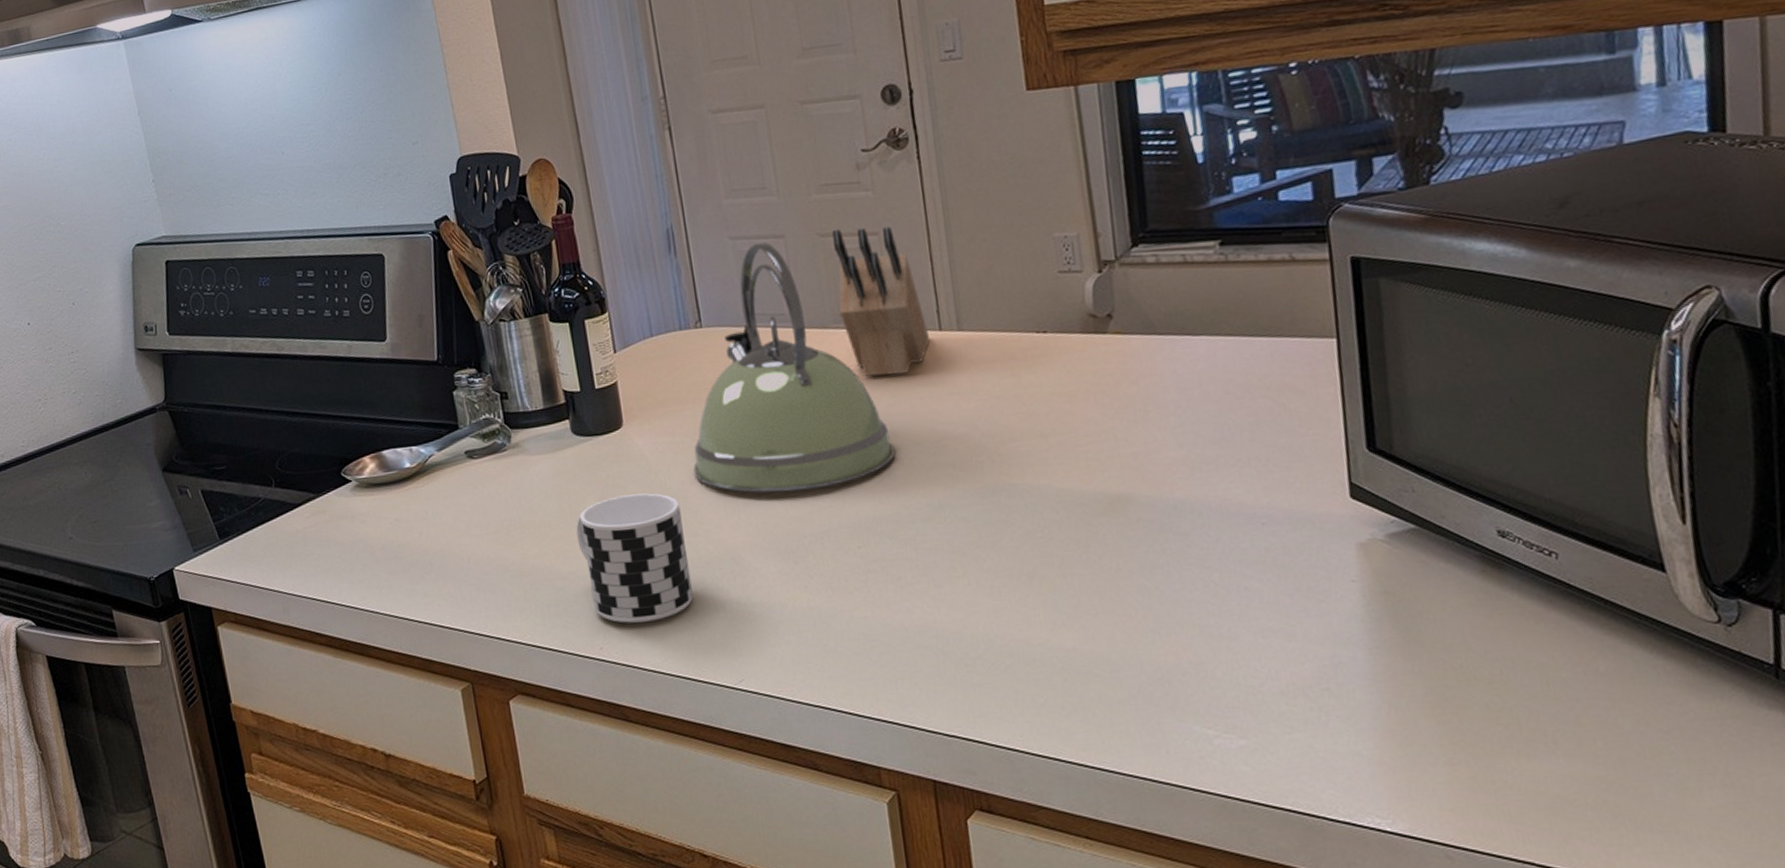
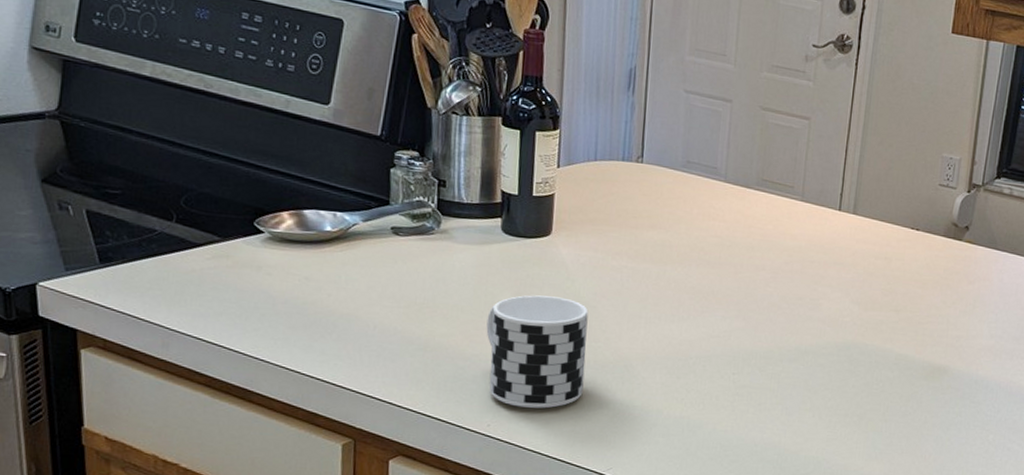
kettle: present [693,242,896,493] -> none [607,101,781,320]
knife block: present [832,226,931,377] -> none [762,106,831,240]

